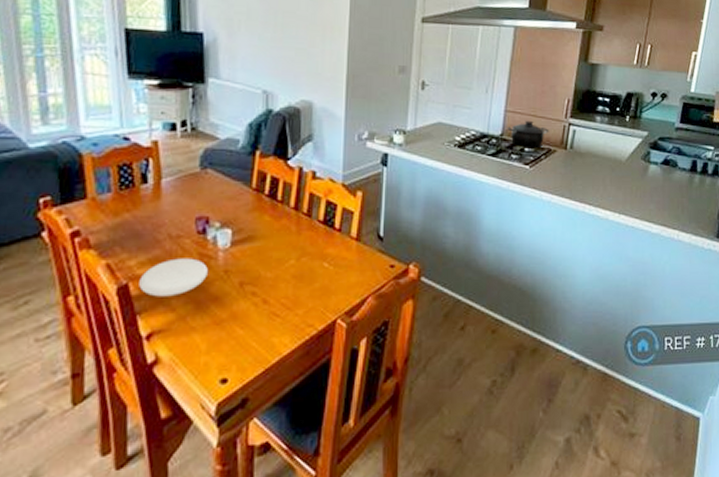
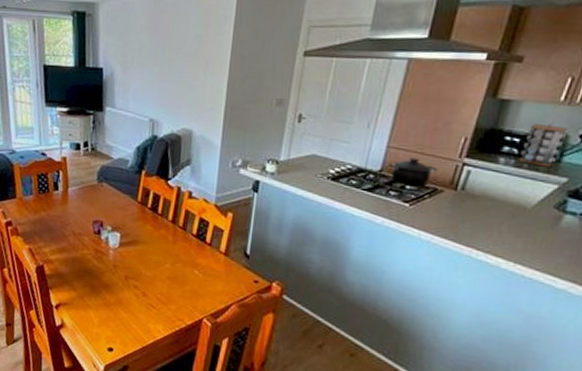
plate: present [139,258,208,297] -> none [51,250,101,280]
spice rack: none [610,81,643,123] -> present [518,120,568,167]

